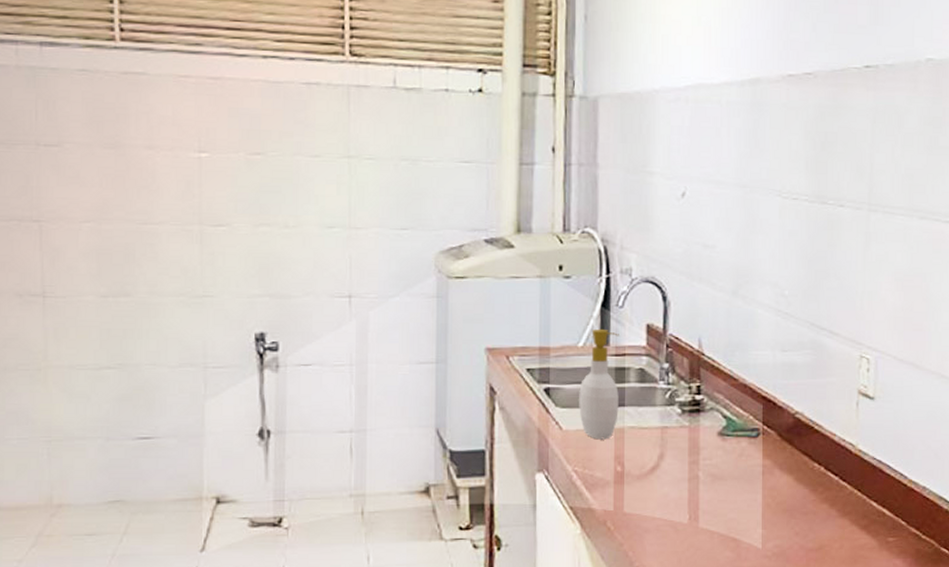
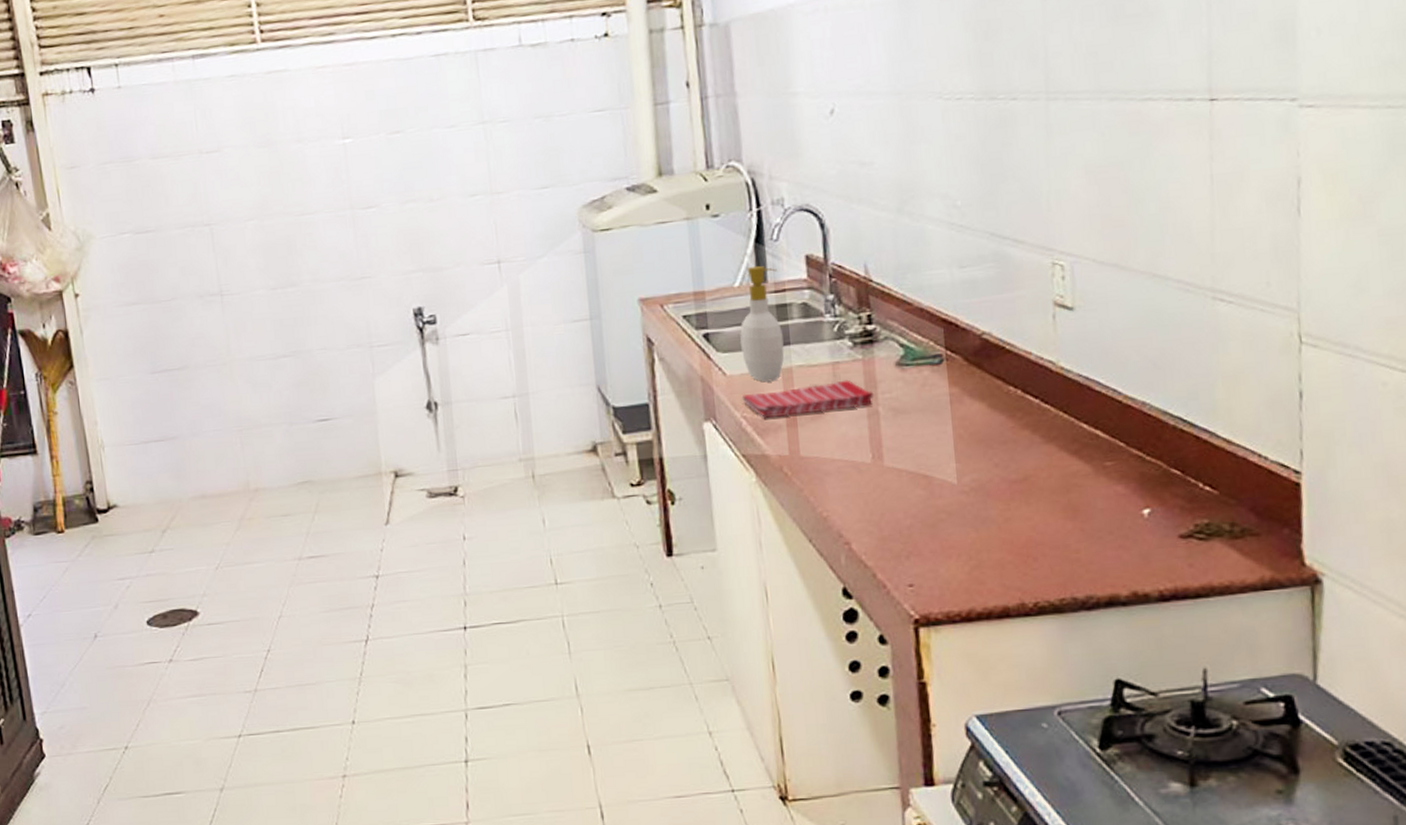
dish towel: none [575,444,696,474] -> present [741,379,874,419]

